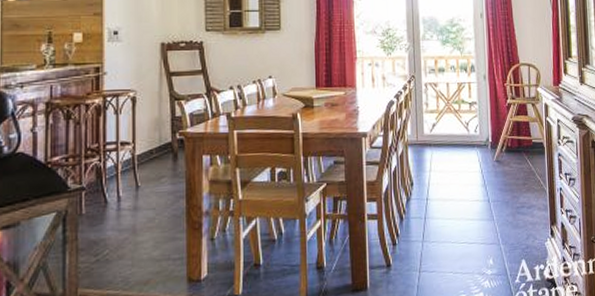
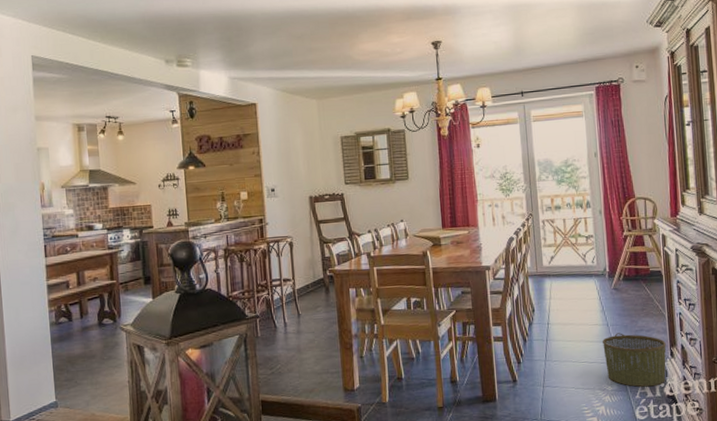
basket: none [482,210,547,271] -> present [602,333,667,387]

